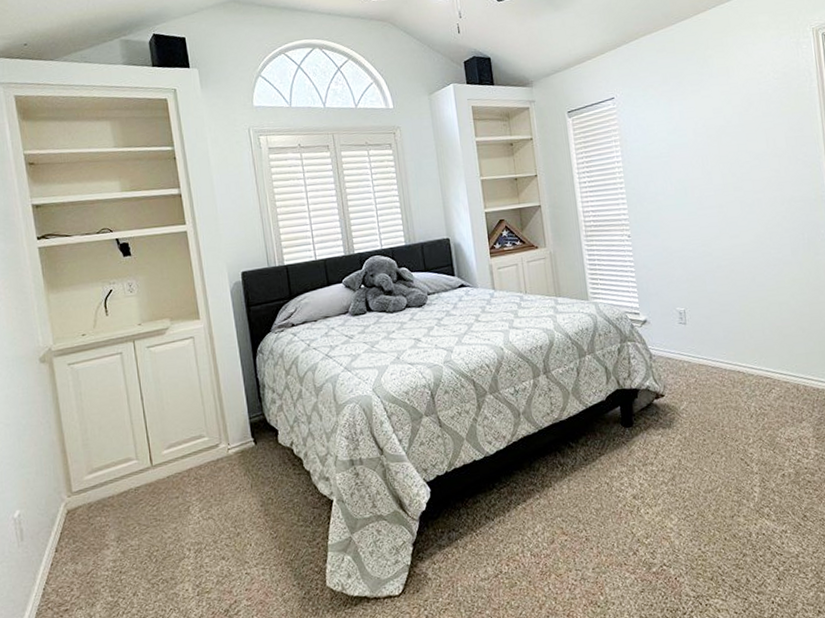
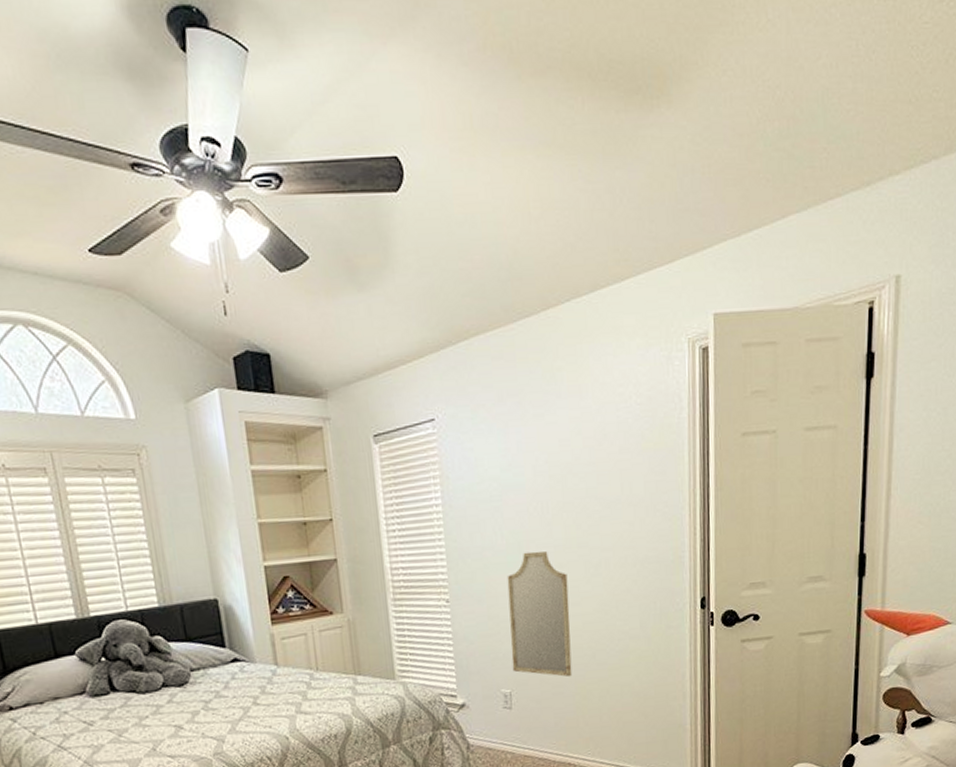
home mirror: none [677,195,736,297] -> present [507,551,573,677]

